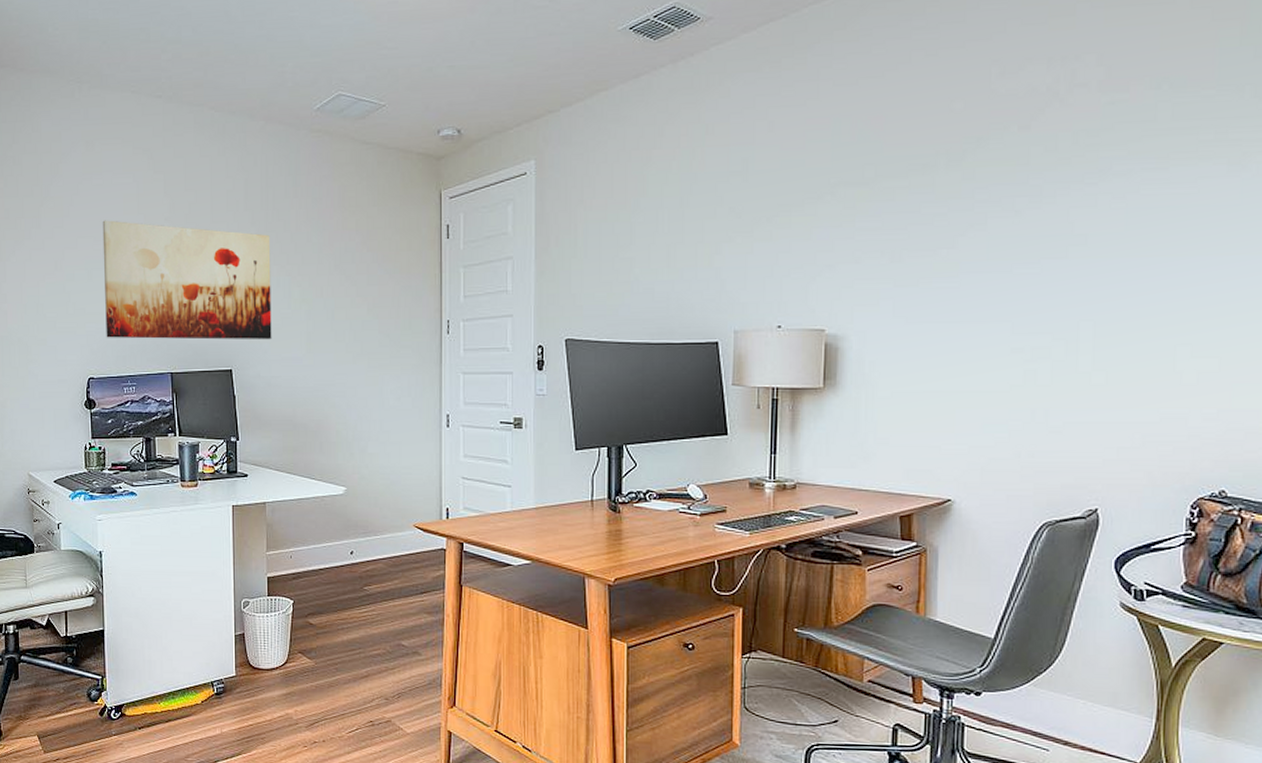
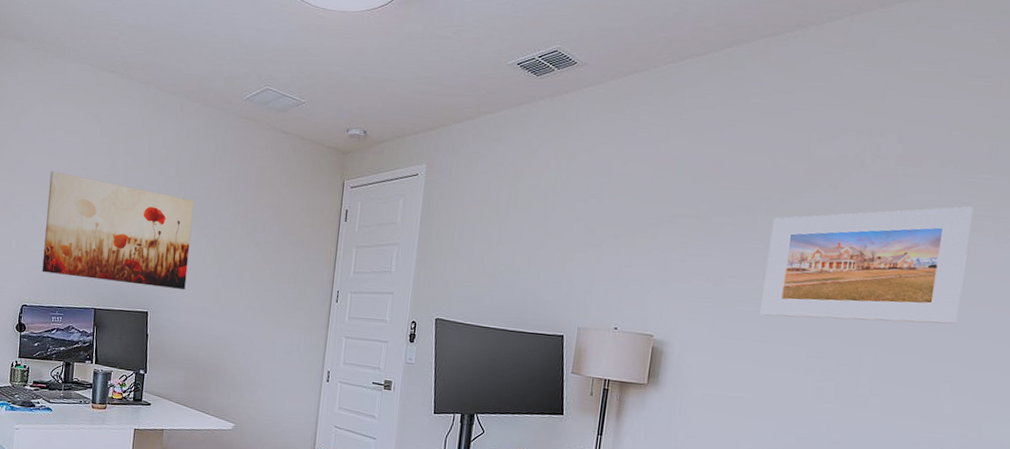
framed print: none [950,132,1198,291] -> present [760,206,973,324]

